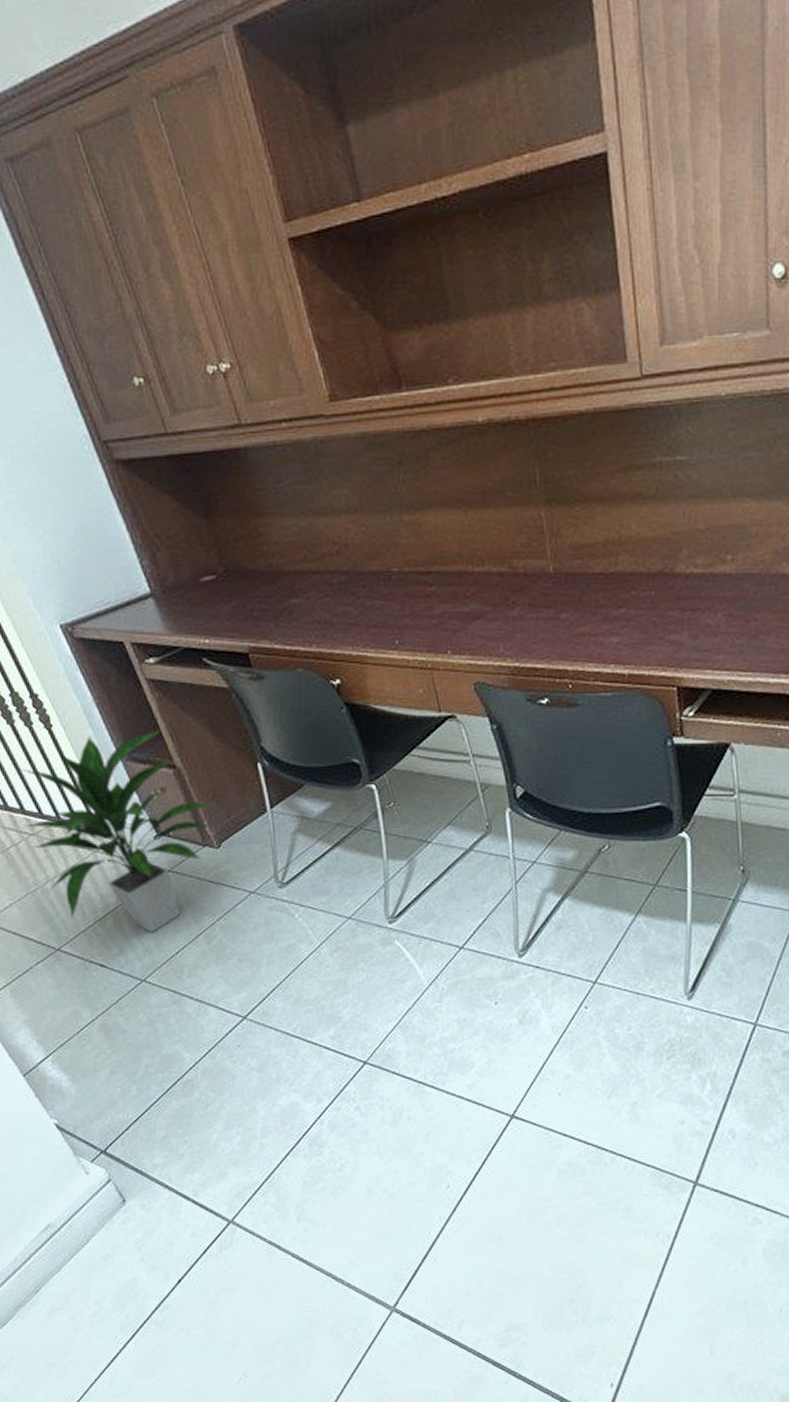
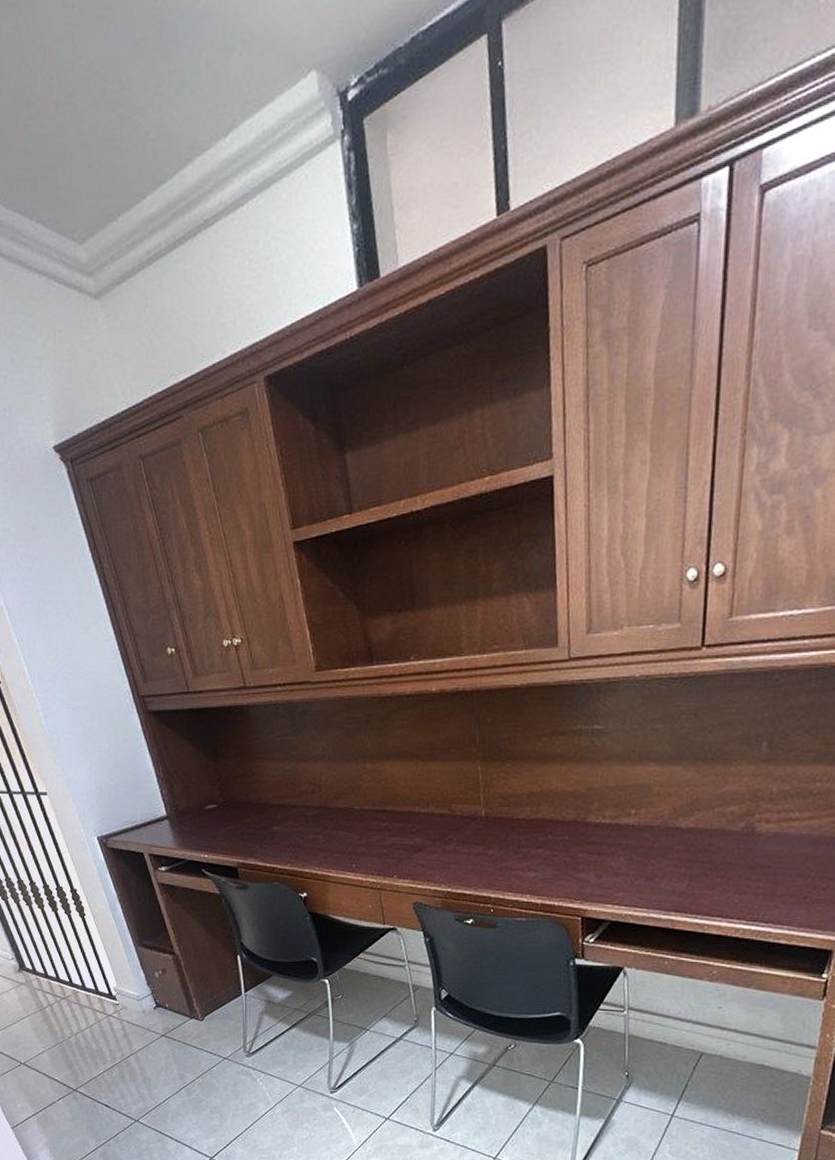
indoor plant: present [22,730,215,932] -> none [57,924,203,1083]

